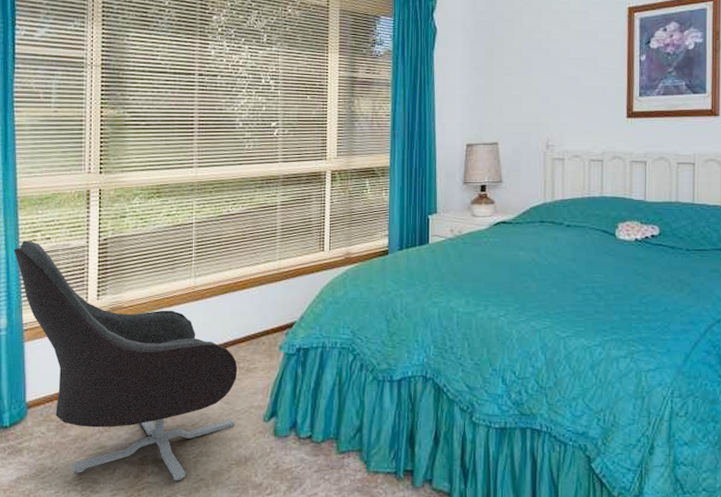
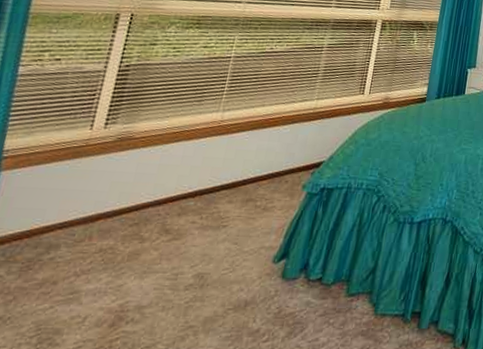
armchair: present [13,240,238,481] -> none [10,59,254,329]

